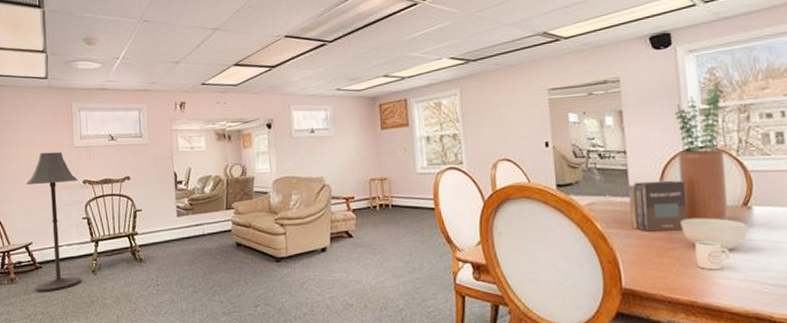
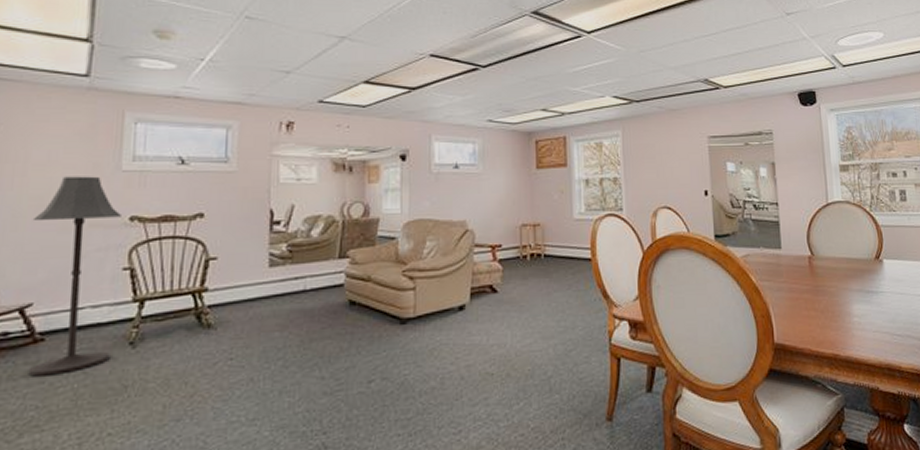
books: present [628,180,687,232] -> none [780,233,830,285]
vase: present [674,81,728,221] -> none [819,140,864,274]
bowl: present [679,217,749,251] -> none [824,270,880,303]
mug: present [694,241,730,270] -> none [836,293,866,323]

